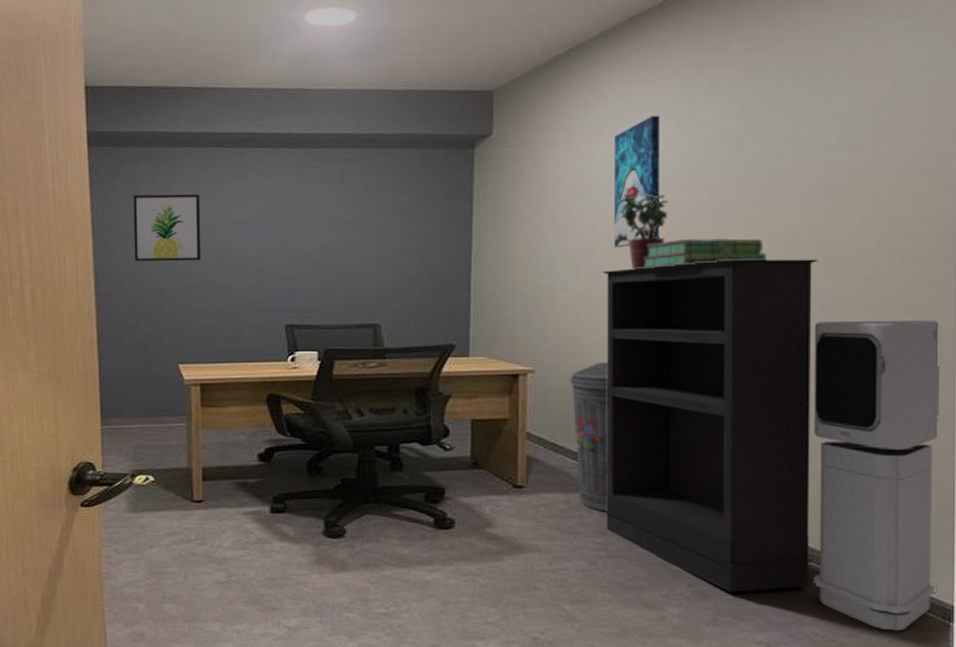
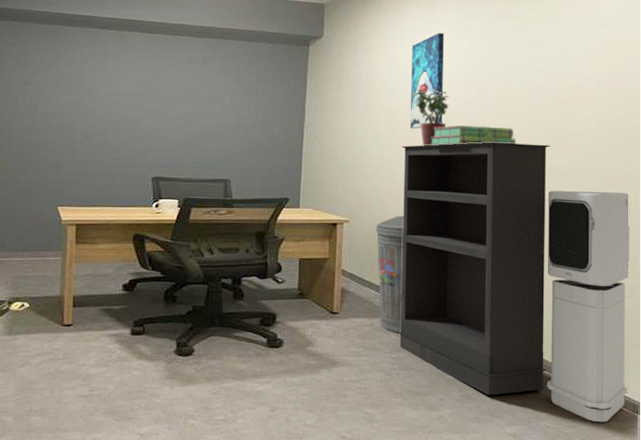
wall art: present [133,193,201,262] -> none [24,63,86,121]

